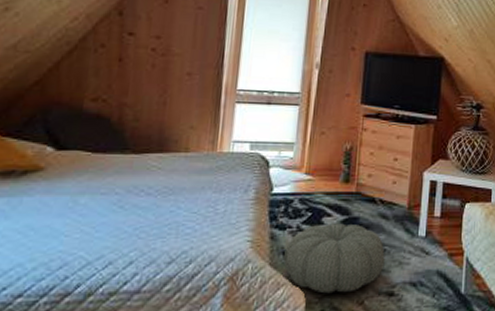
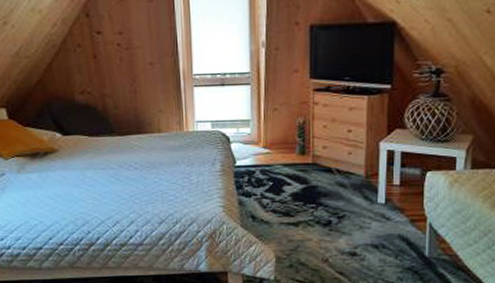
pouf: present [283,223,385,294] -> none [252,191,346,251]

